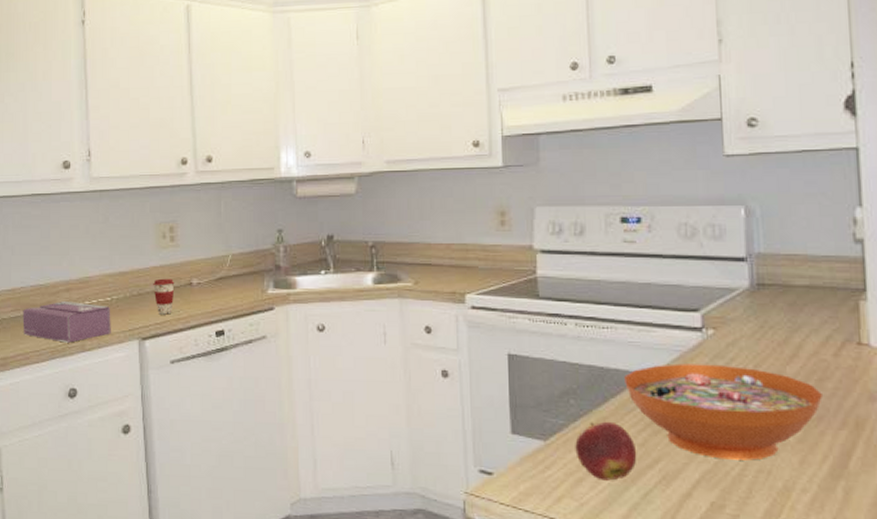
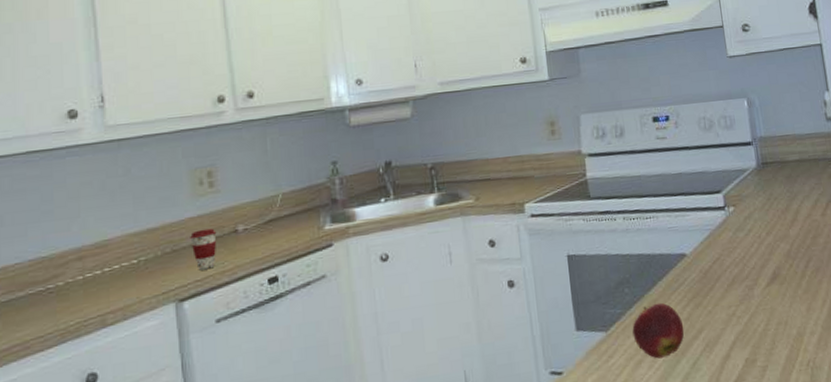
tissue box: present [22,300,111,343] -> none [19,269,140,321]
decorative bowl: present [624,364,822,460] -> none [668,235,818,319]

